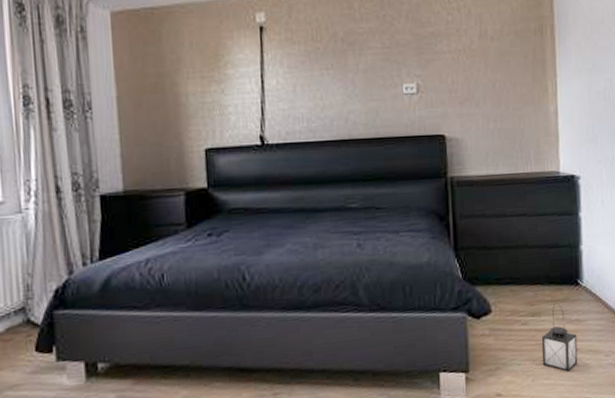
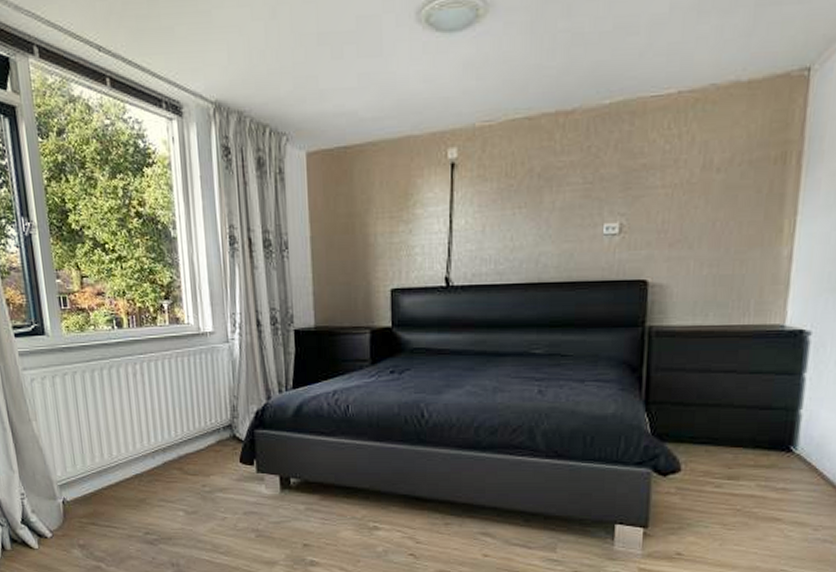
lantern: present [541,303,578,372] -> none [734,469,781,541]

